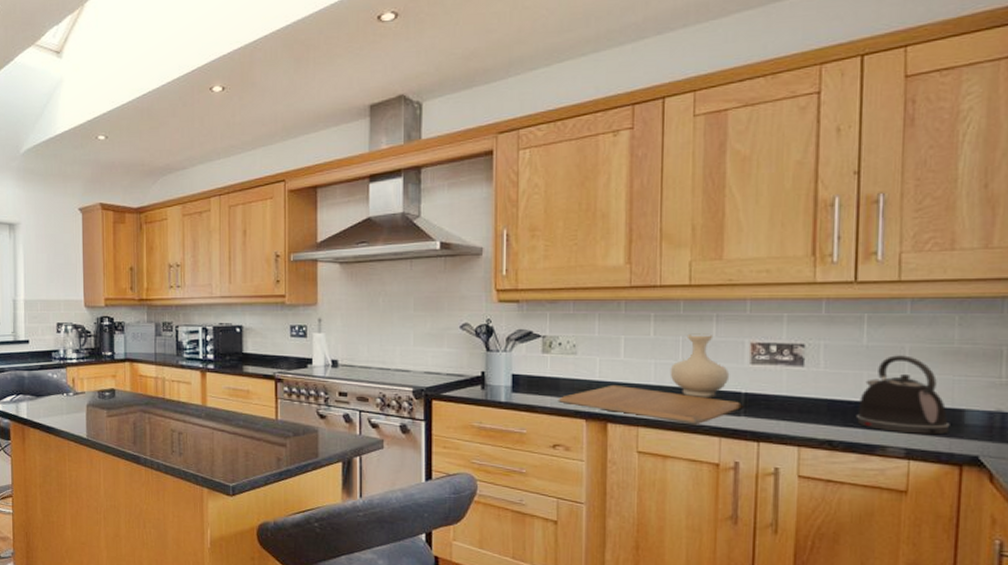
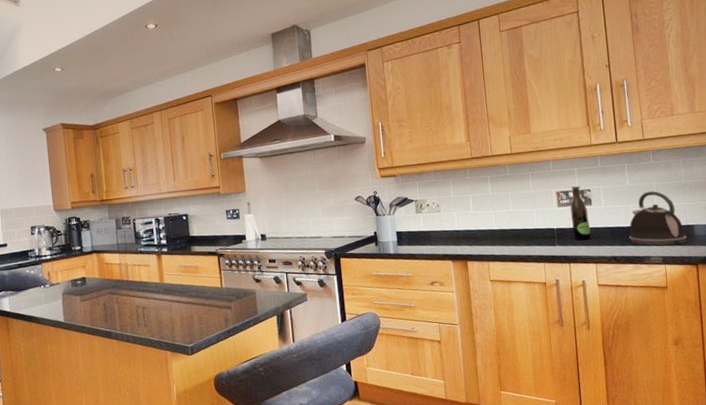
chopping board: present [558,384,745,425] -> none [431,232,558,256]
ceramic jug: present [670,333,730,399] -> none [505,187,545,236]
bottle: none [769,338,798,413] -> present [570,186,592,241]

